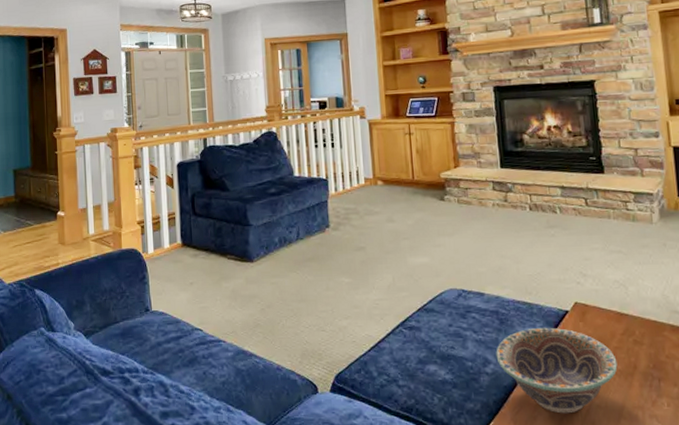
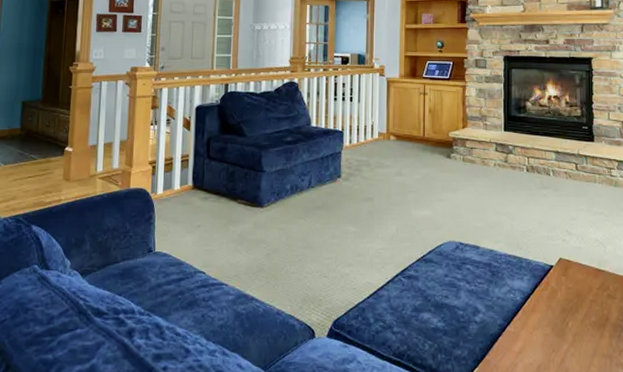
decorative bowl: present [496,327,618,414] -> none [485,280,592,361]

